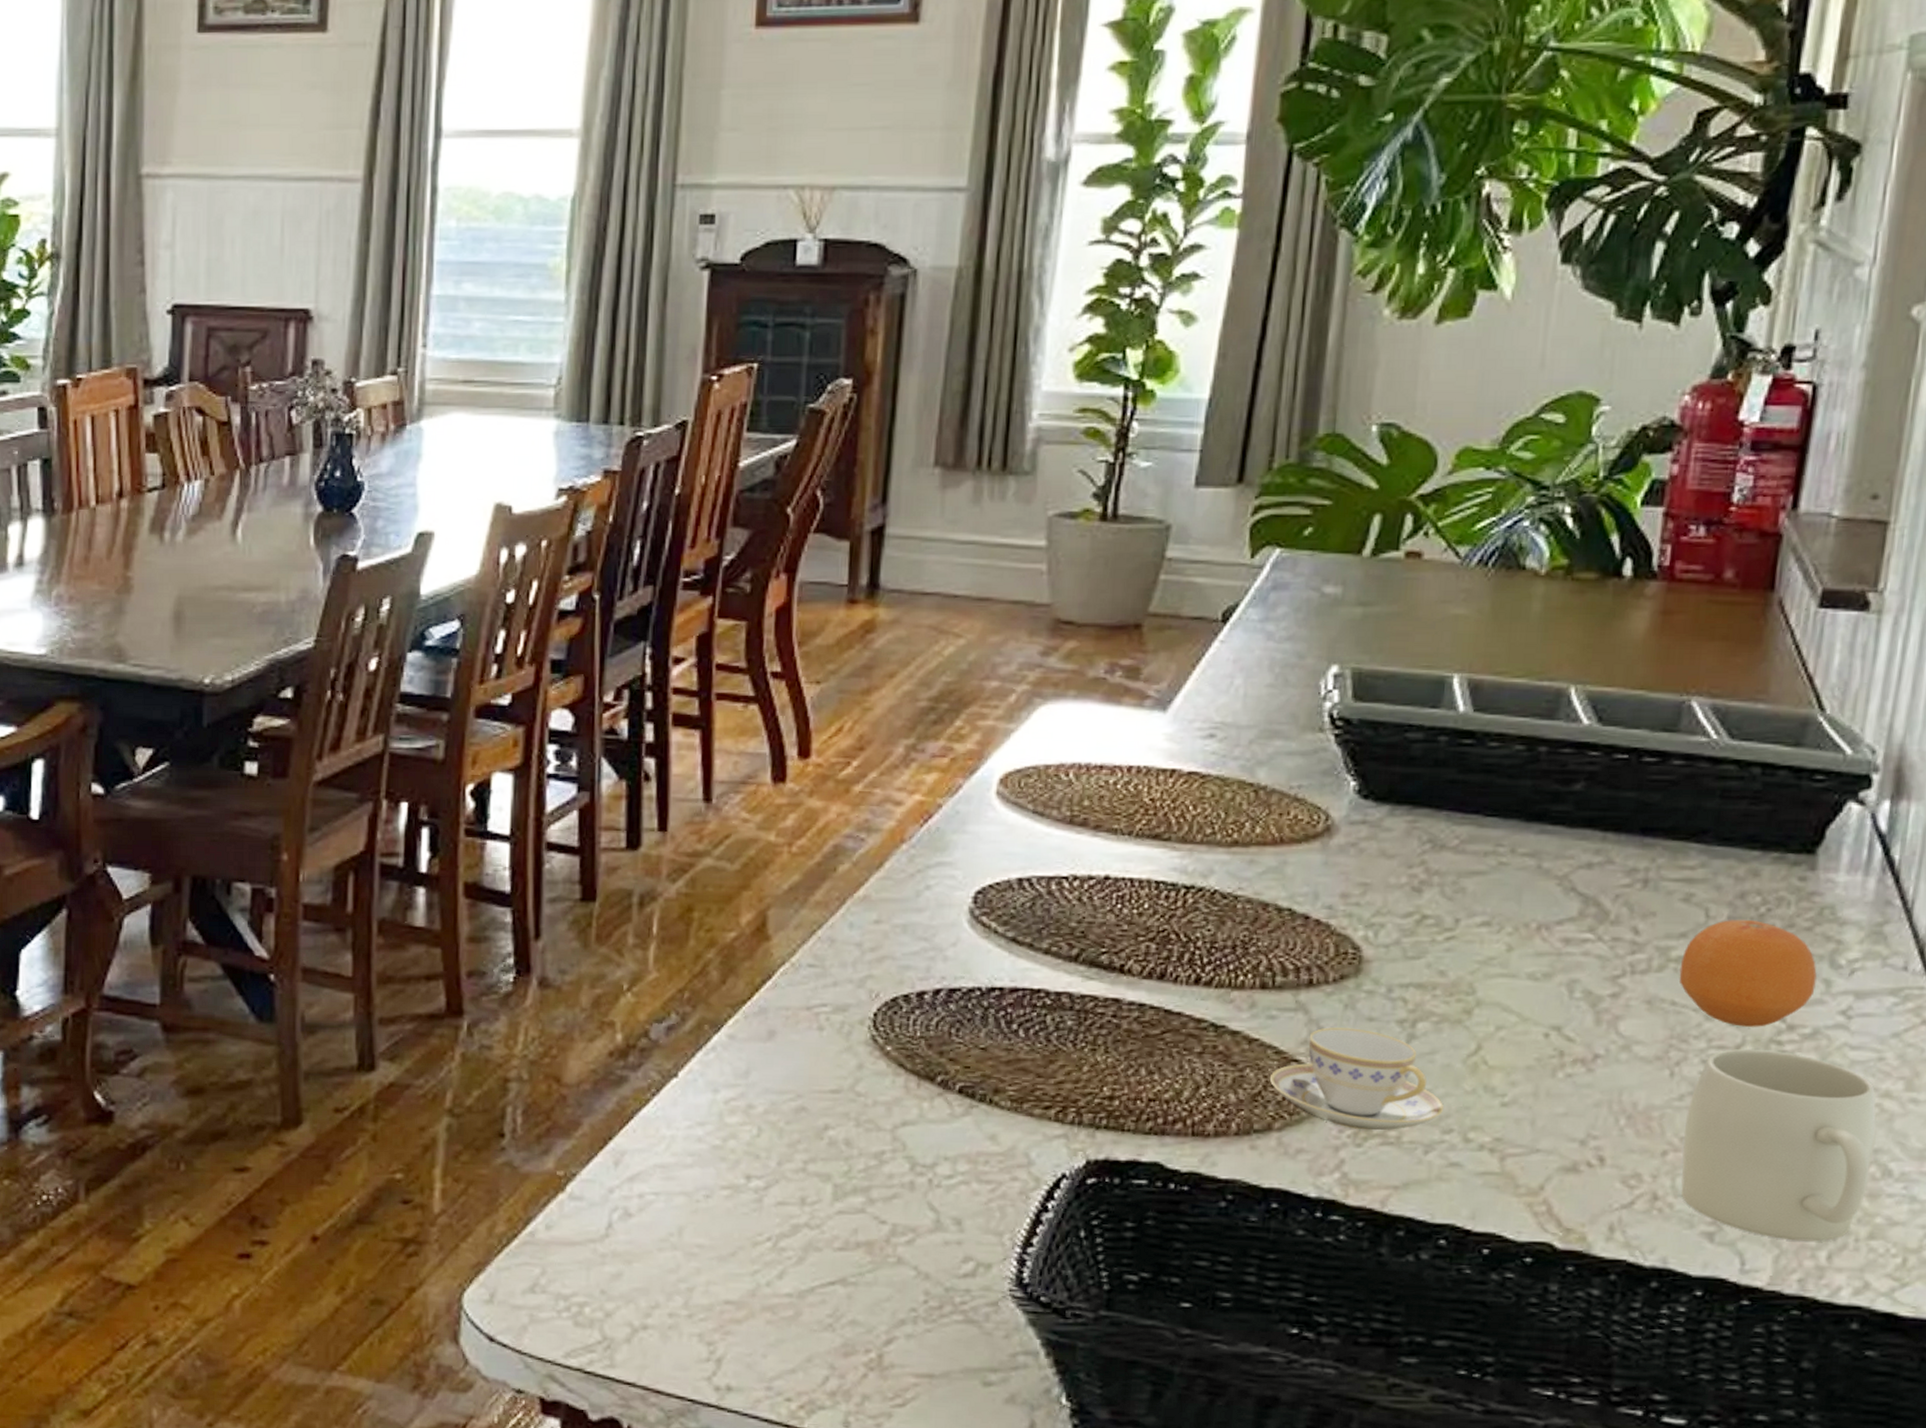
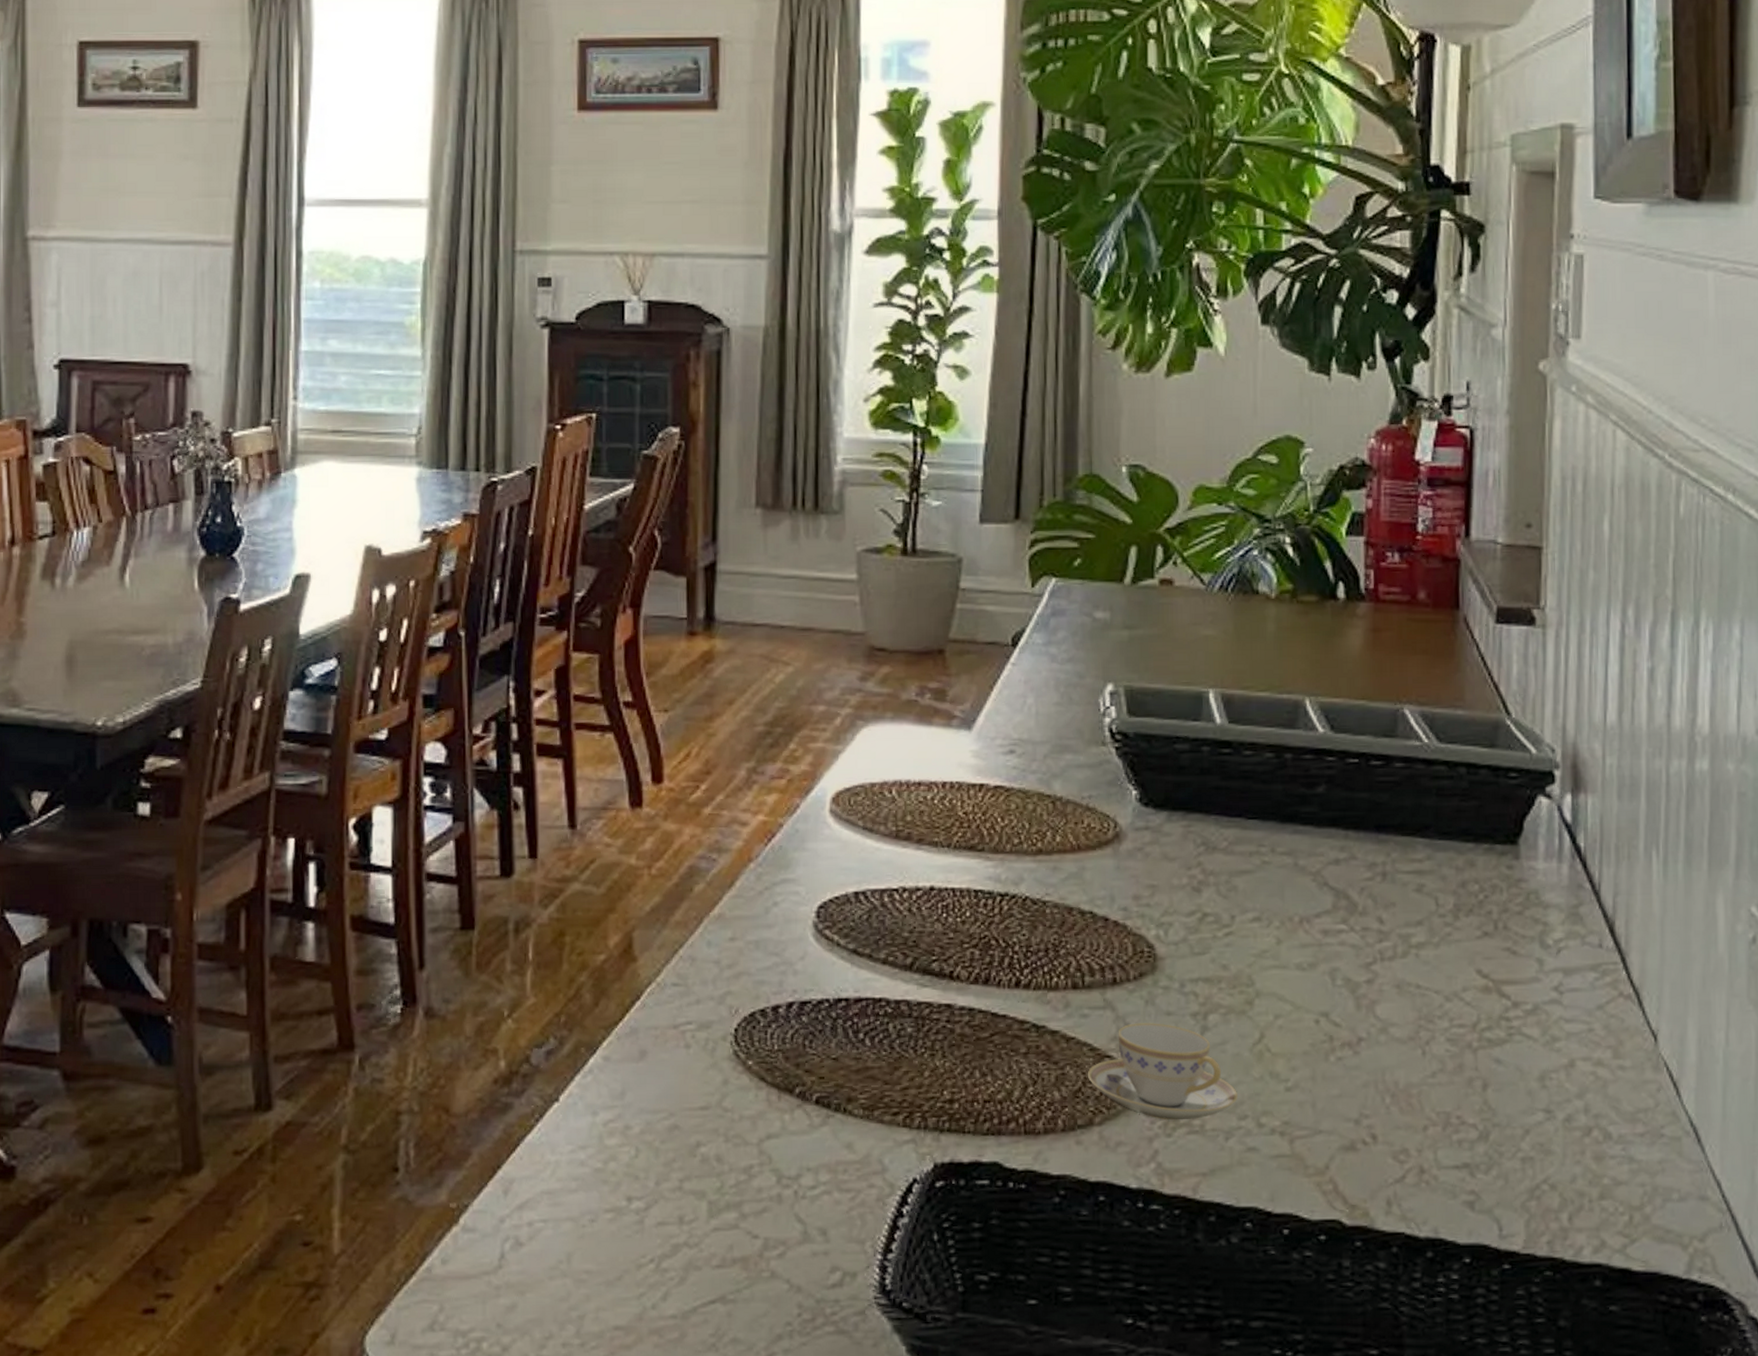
fruit: present [1679,919,1817,1027] -> none [1420,906,1531,1006]
mug: present [1681,1049,1877,1242] -> none [1440,1026,1595,1205]

